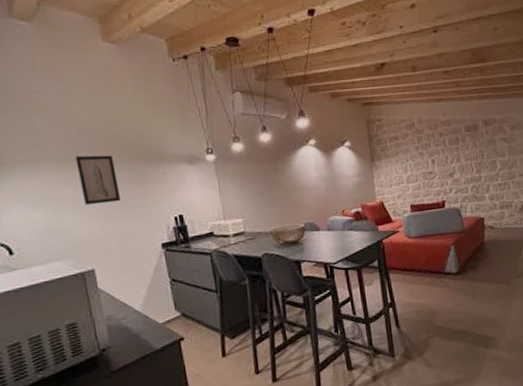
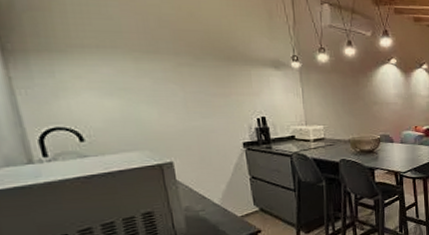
wall art: present [75,155,121,206] -> none [154,48,203,99]

